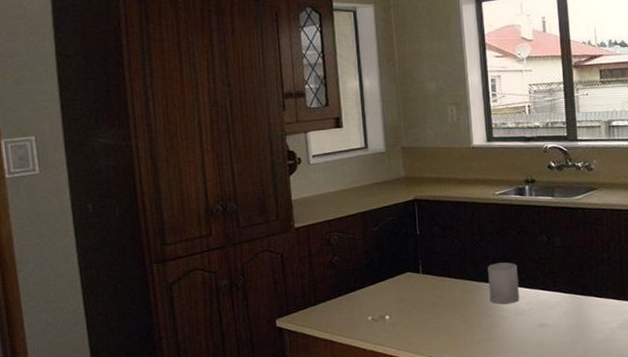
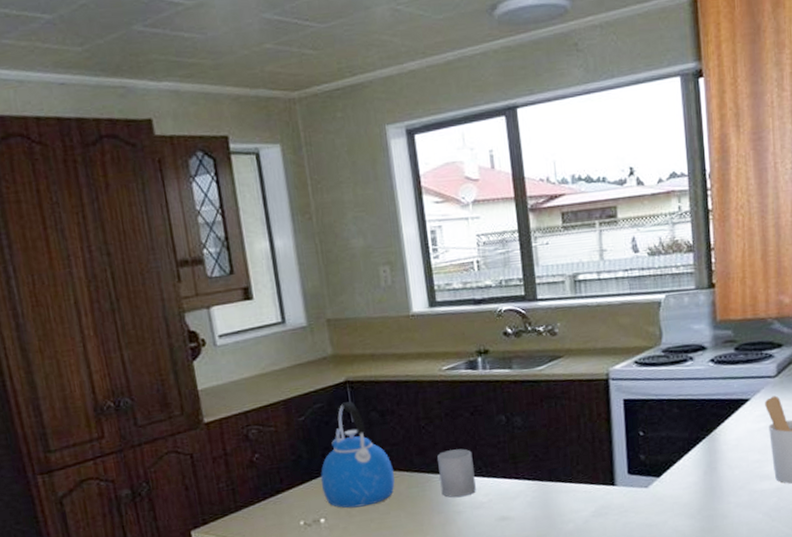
kettle: none [389,217,451,308] -> present [321,401,395,508]

